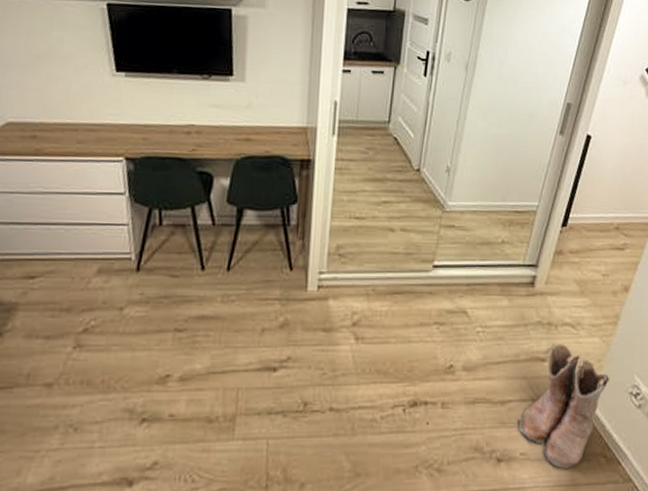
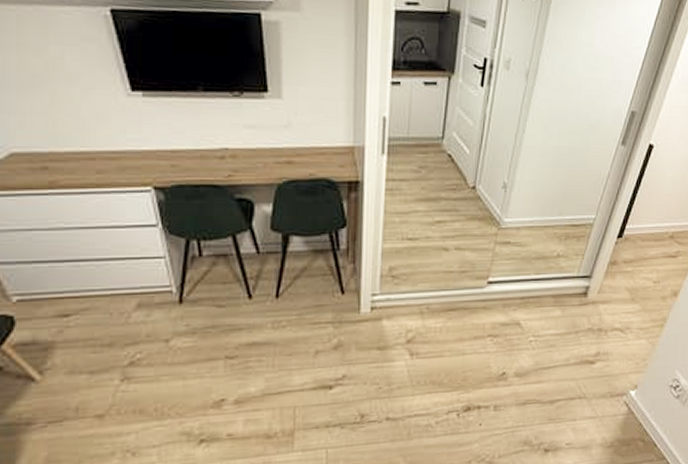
boots: present [518,342,610,469] -> none [565,346,653,453]

